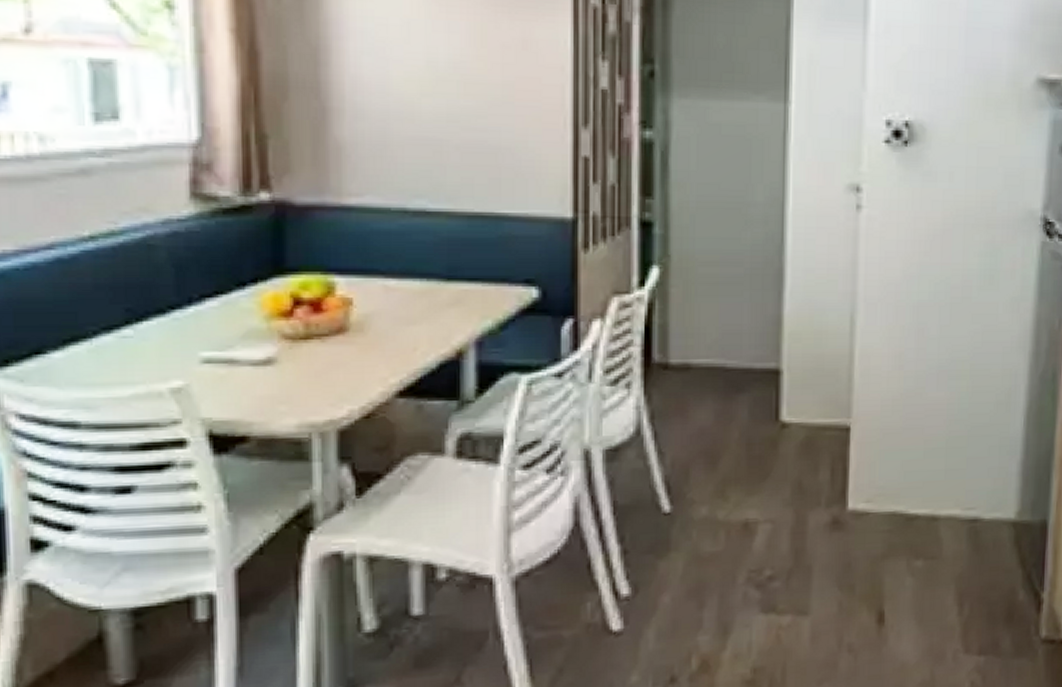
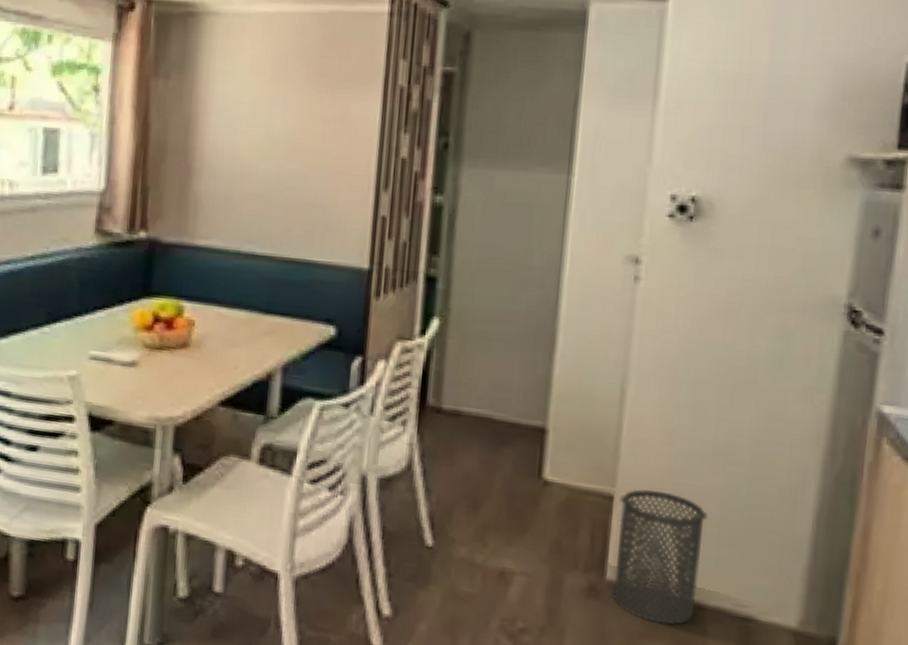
trash can: none [855,414,936,542] -> present [612,488,708,625]

